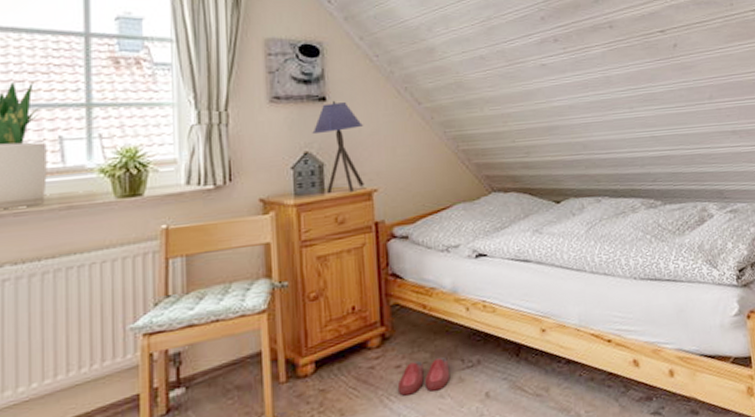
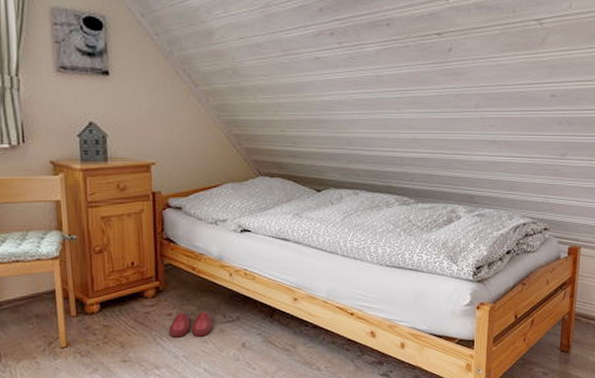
table lamp: present [312,100,365,193] -> none [96,75,144,163]

